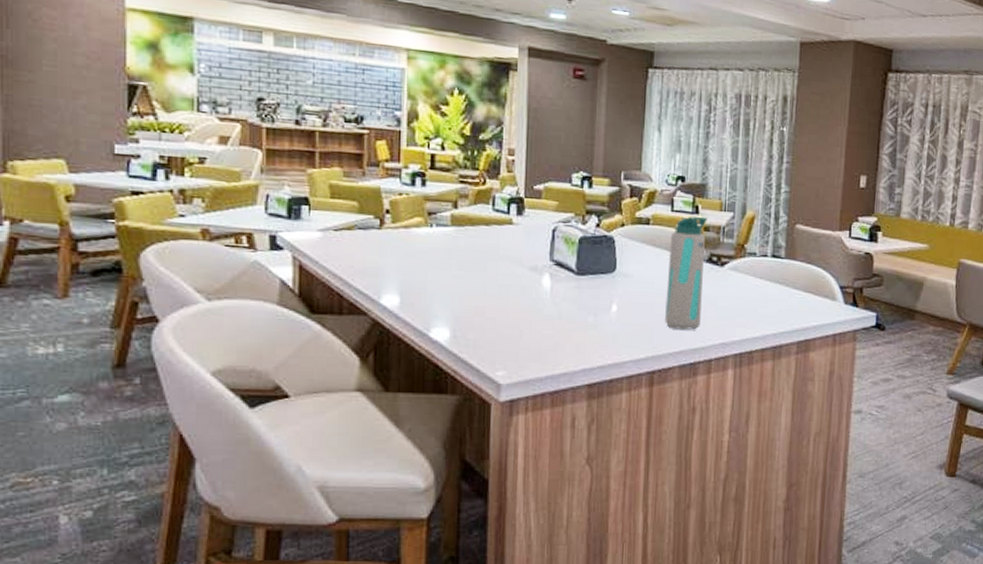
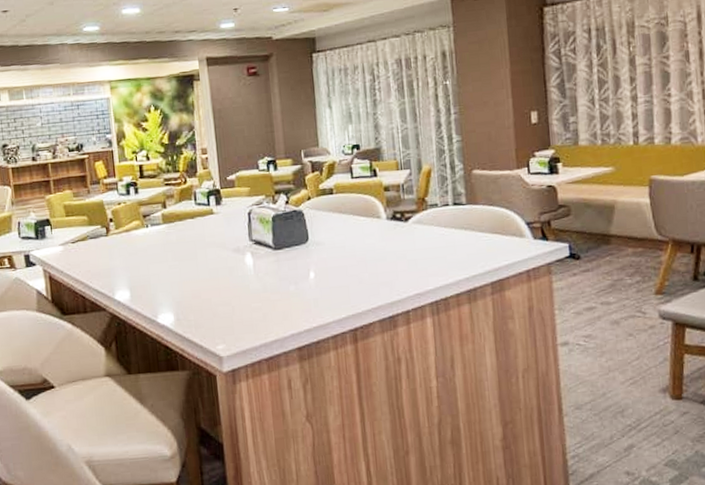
water bottle: present [665,216,707,330] -> none [354,178,394,287]

